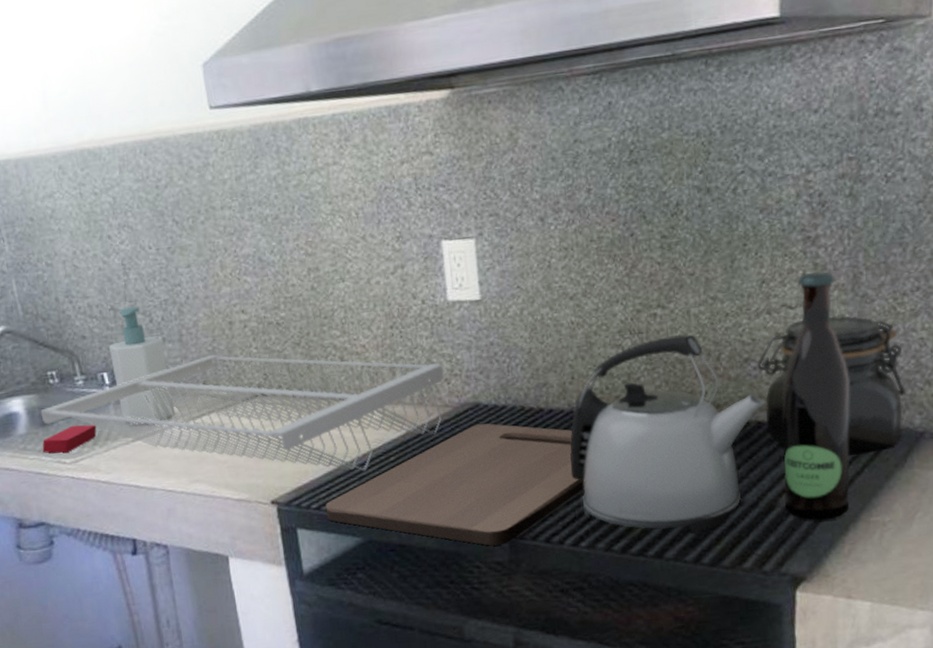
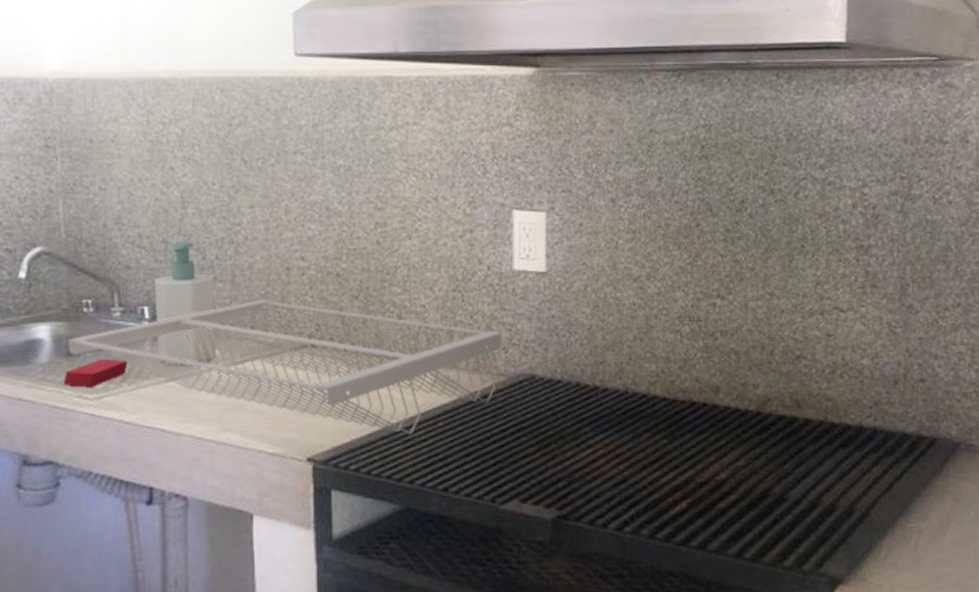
cutting board: present [325,423,585,546] -> none [364,397,634,524]
kettle: present [570,334,766,534] -> none [620,327,814,527]
jar: present [757,315,905,456] -> none [808,323,944,461]
bottle: present [783,271,851,521] -> none [826,279,894,523]

